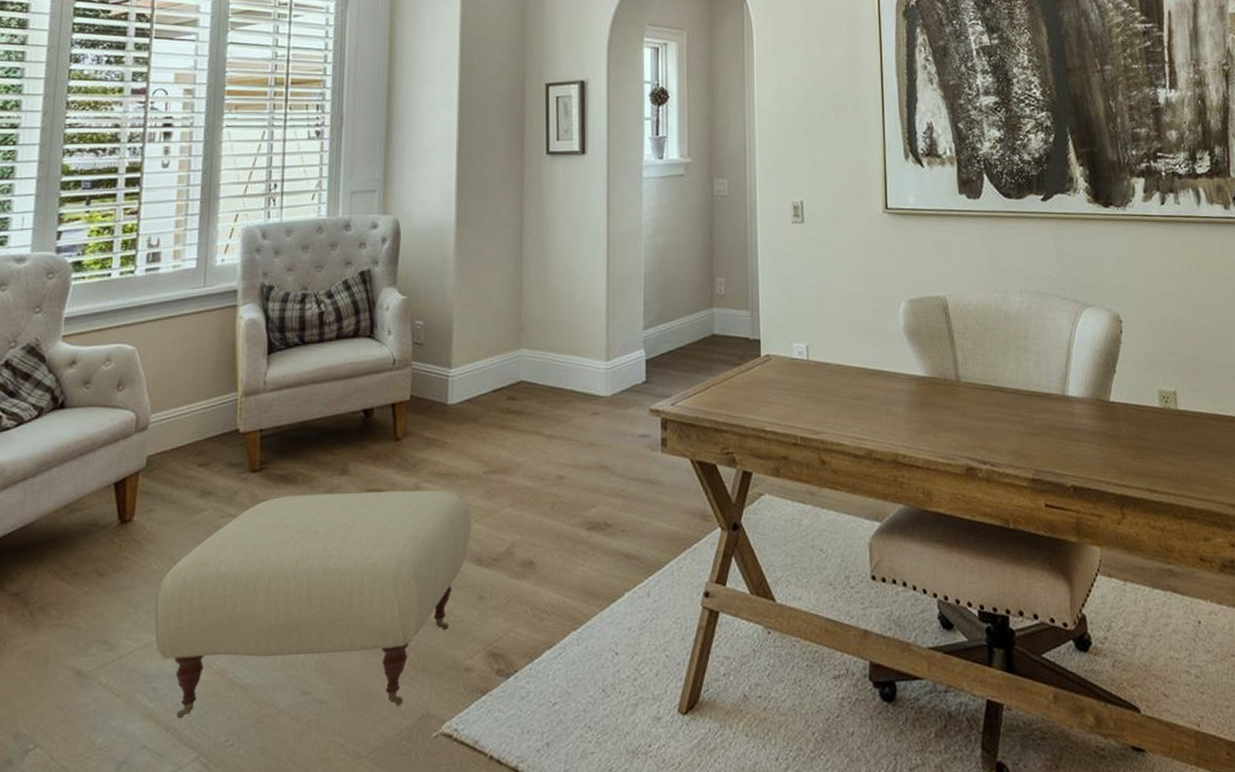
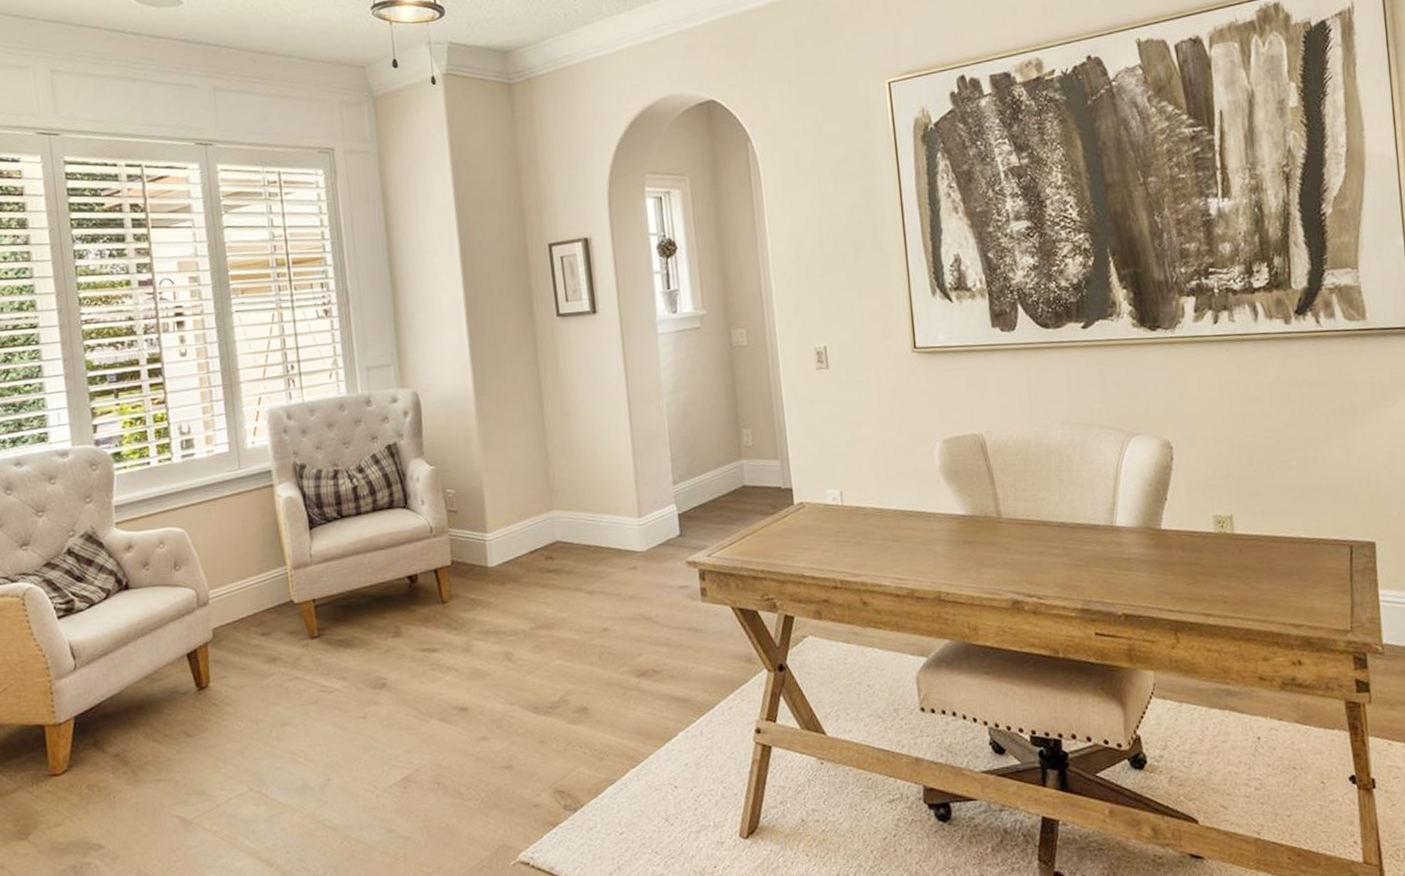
ottoman: present [154,490,471,719] -> none [241,647,525,856]

